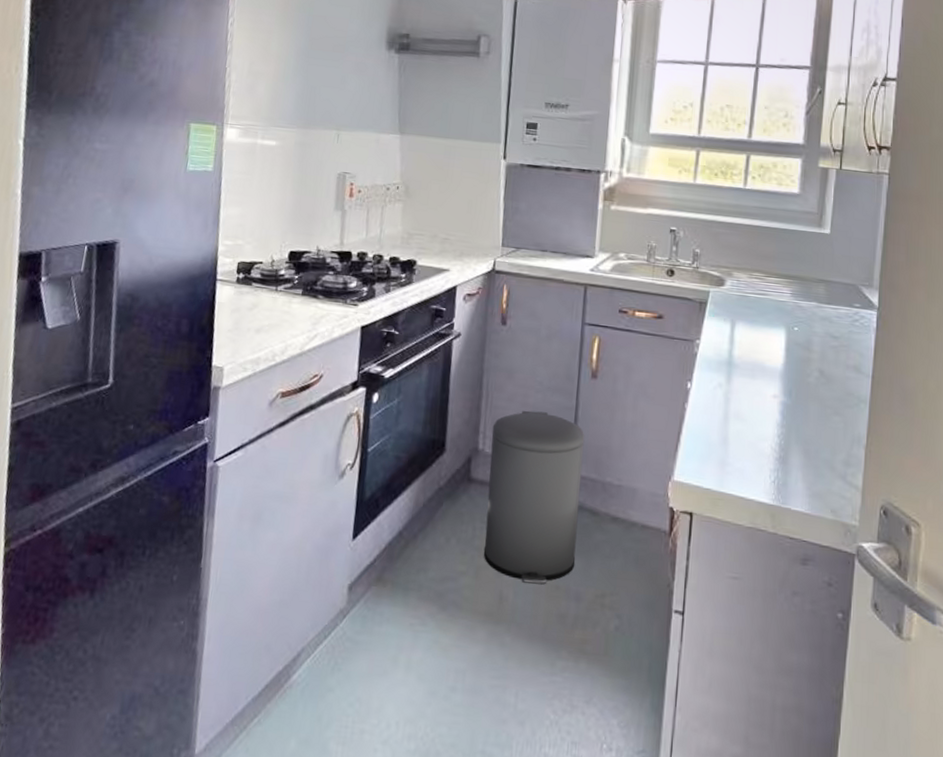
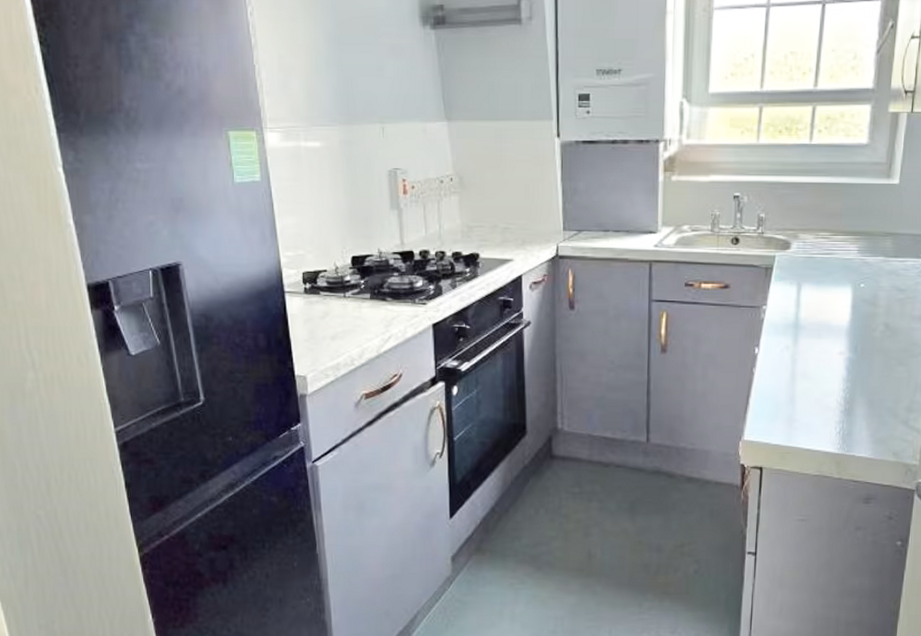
pedal bin: present [483,410,585,585] -> none [569,389,658,541]

